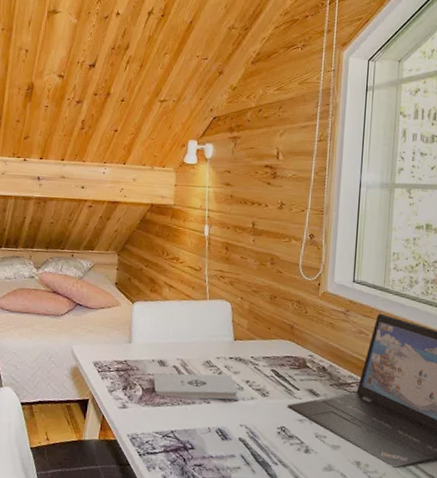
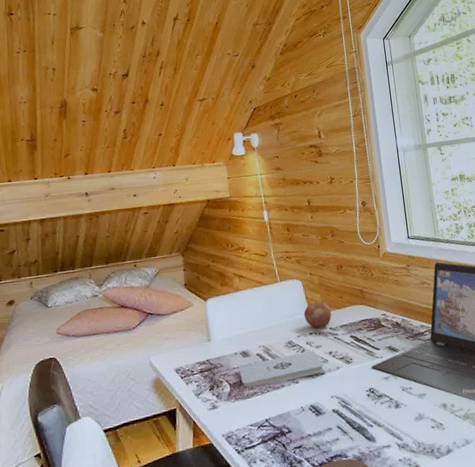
apple: none [227,327,256,355] -> present [303,301,332,329]

